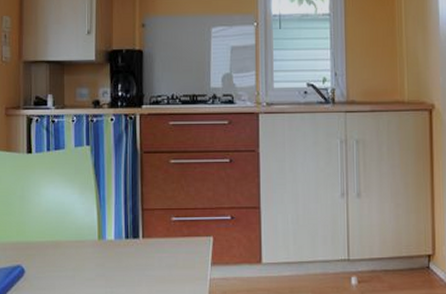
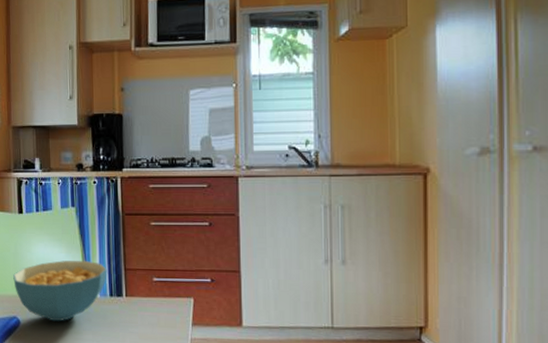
cereal bowl: none [19,201,123,269] -> present [13,260,107,322]

